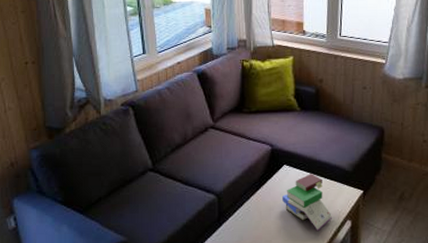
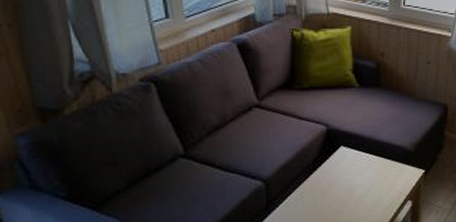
book: present [282,174,332,230] -> none [339,154,392,213]

